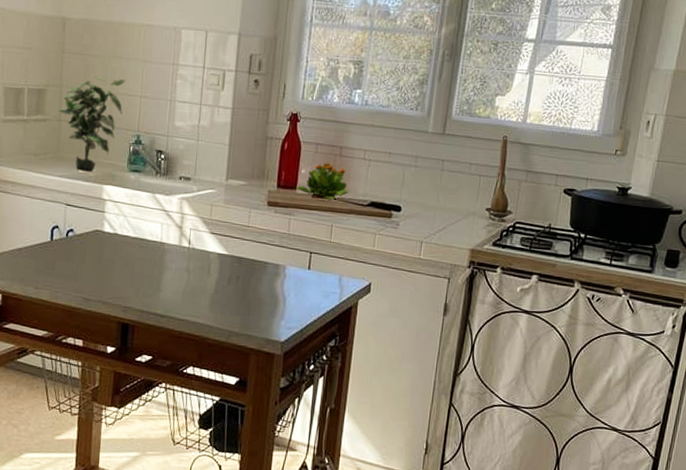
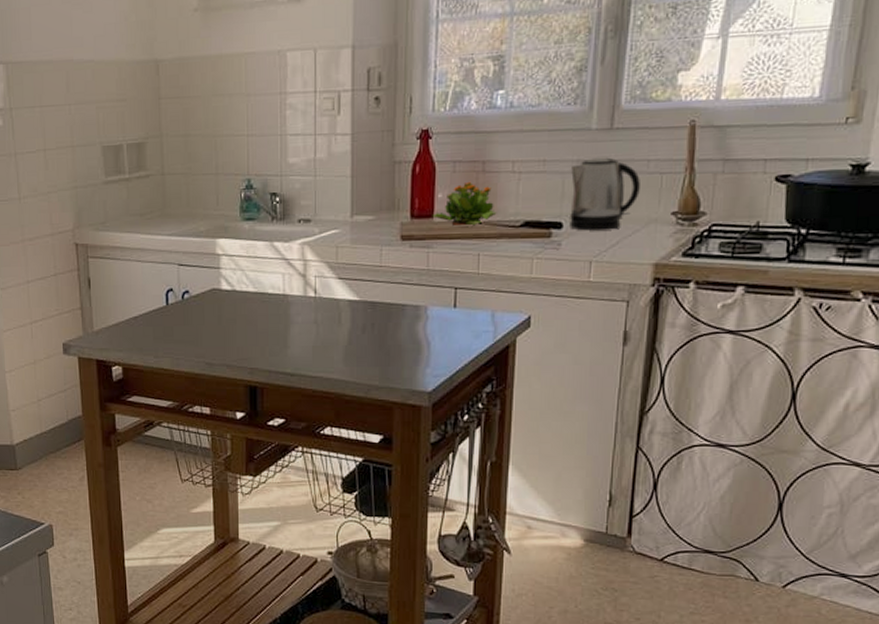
potted plant: present [57,76,126,173] -> none [160,119,230,227]
kettle: none [407,155,464,217] -> present [570,157,640,231]

